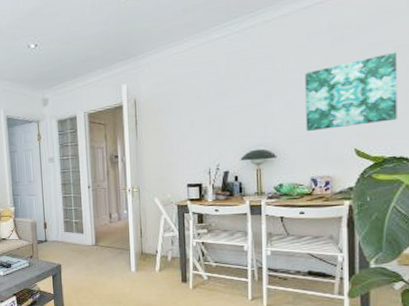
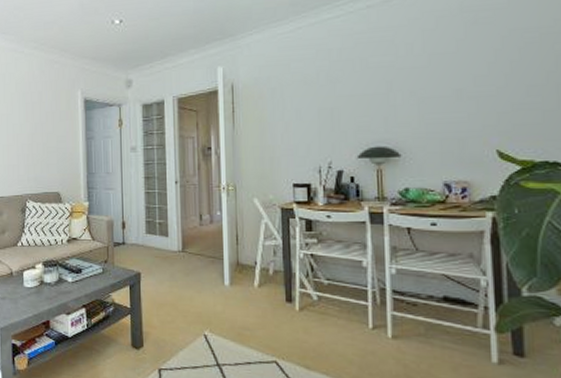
wall art: present [305,52,398,132] -> none [433,39,548,128]

